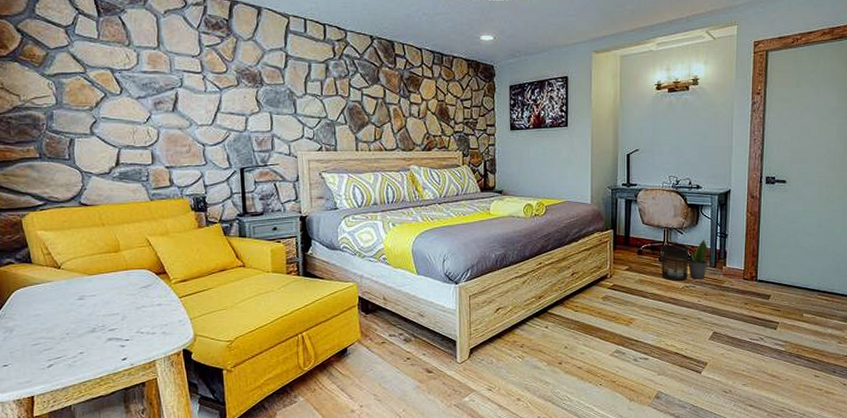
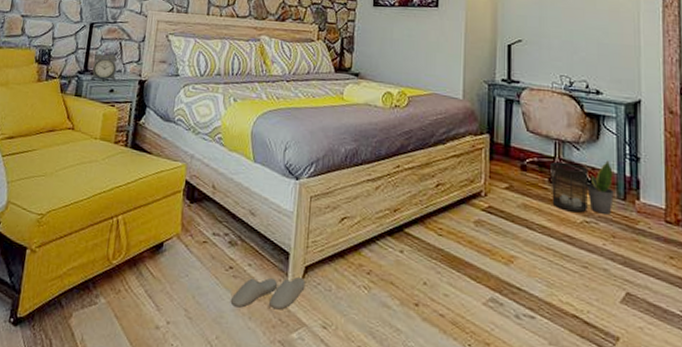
alarm clock: none [251,196,277,222] -> present [90,53,117,81]
slippers: none [411,358,471,386] -> present [230,277,306,310]

